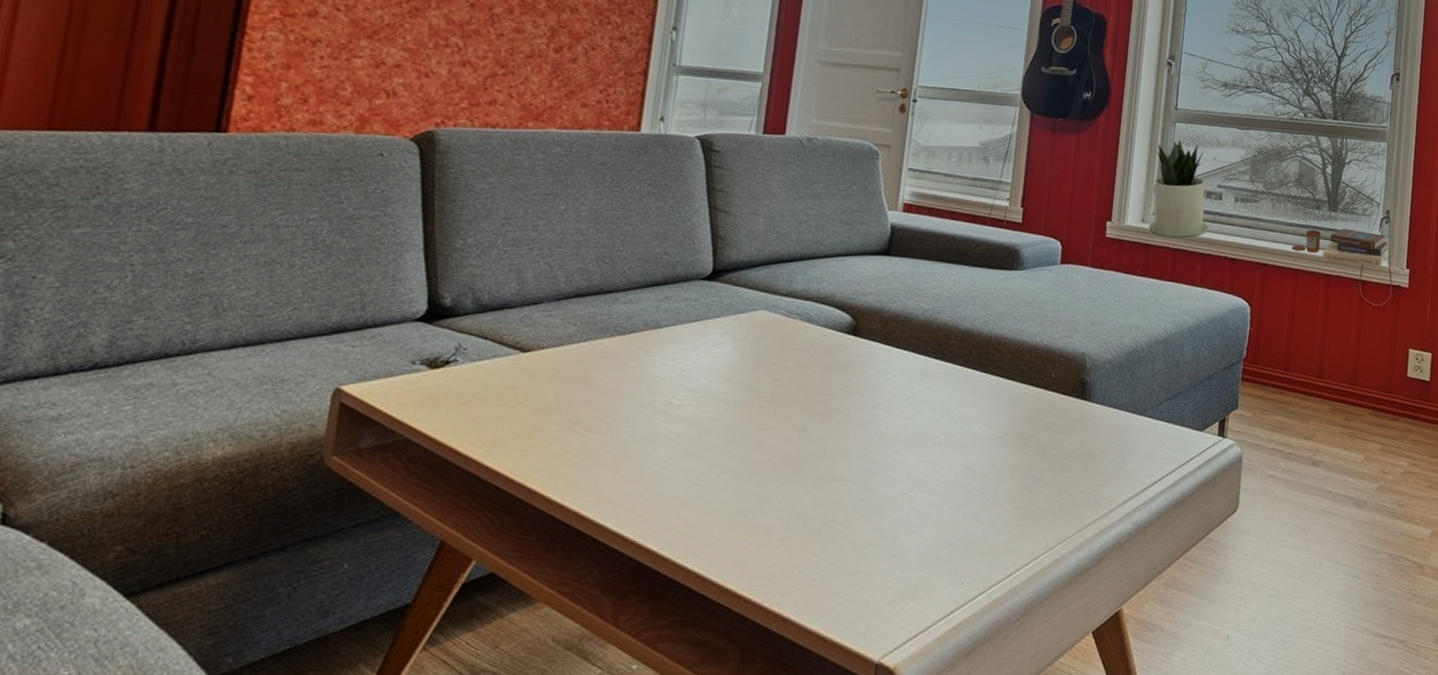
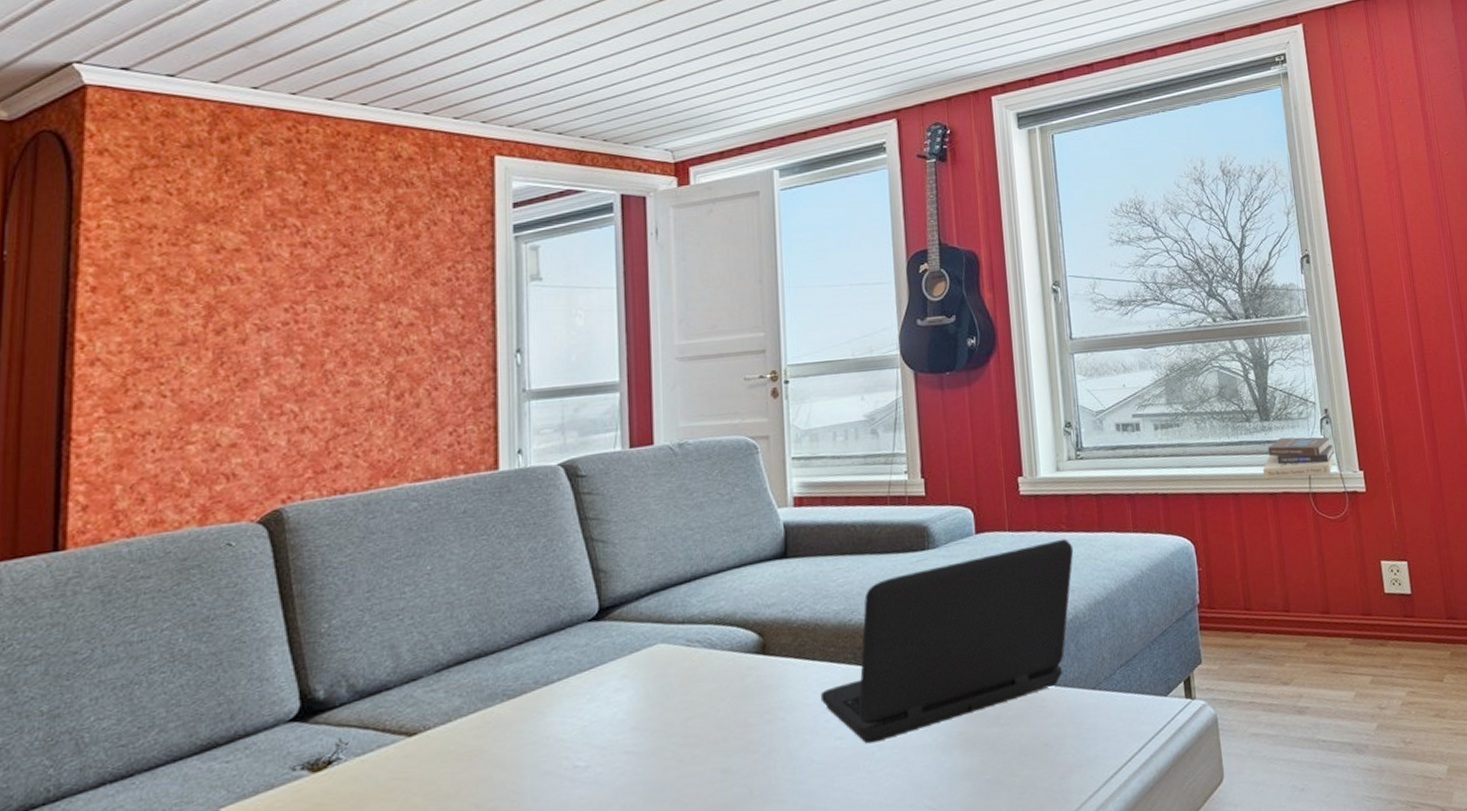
laptop: none [898,281,1145,428] -> present [820,538,1074,744]
planter: present [1148,139,1209,239] -> none [1058,372,1132,484]
candle: present [1291,230,1321,254] -> none [1227,445,1259,474]

